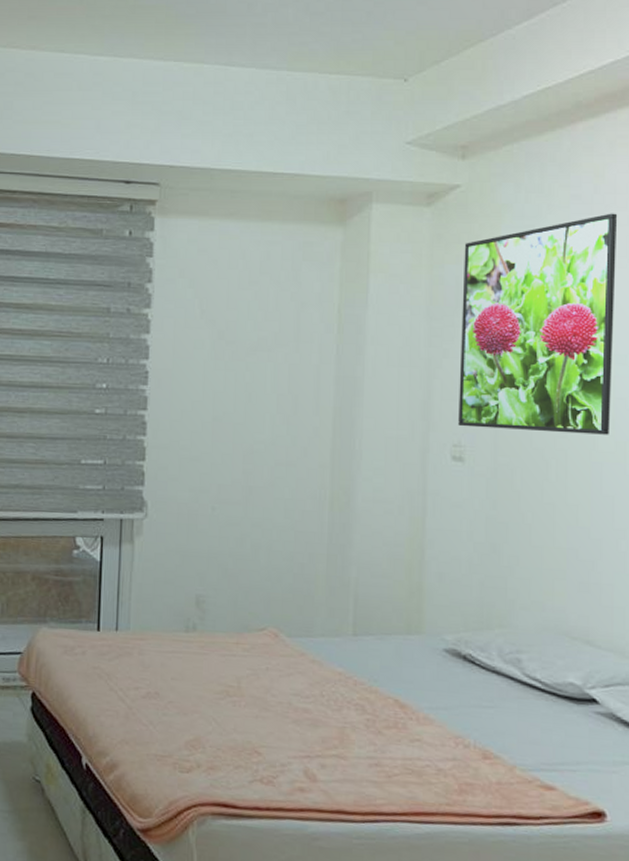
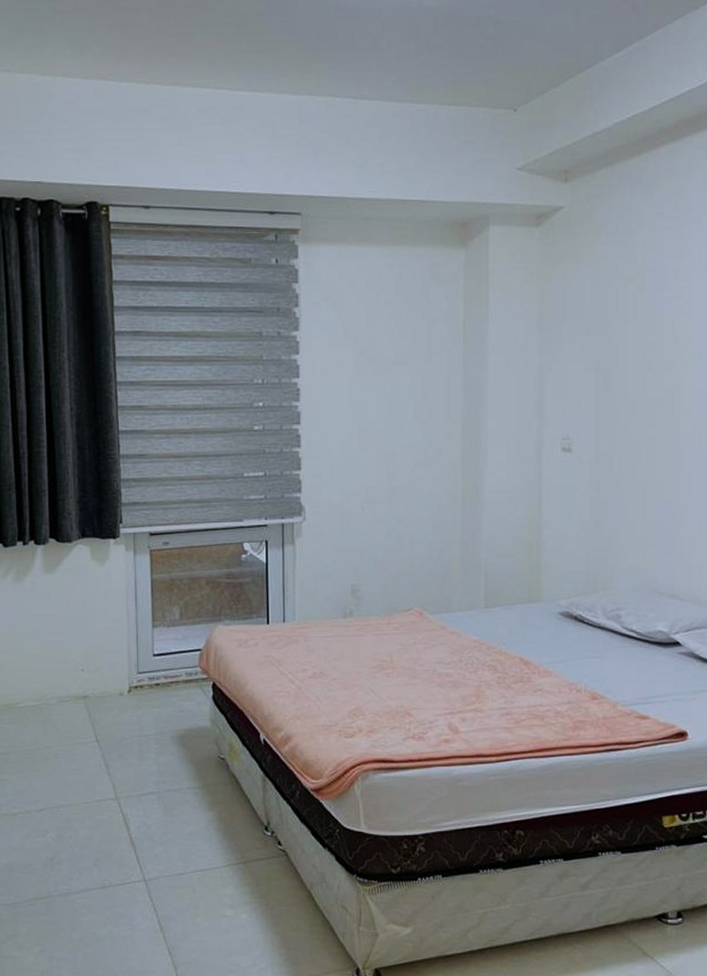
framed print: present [458,213,618,435] -> none [566,227,694,422]

